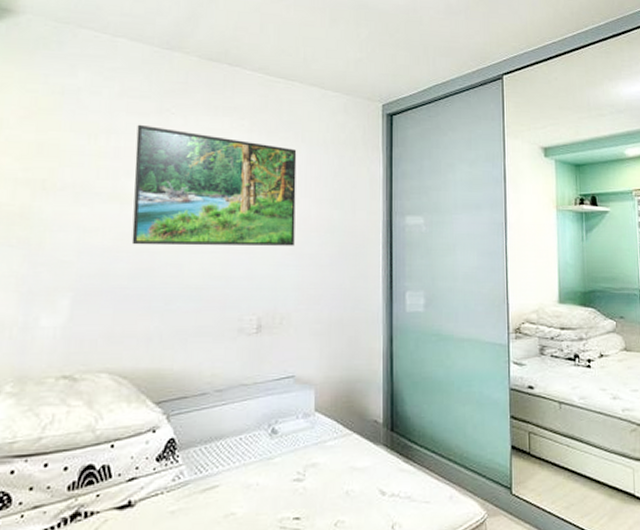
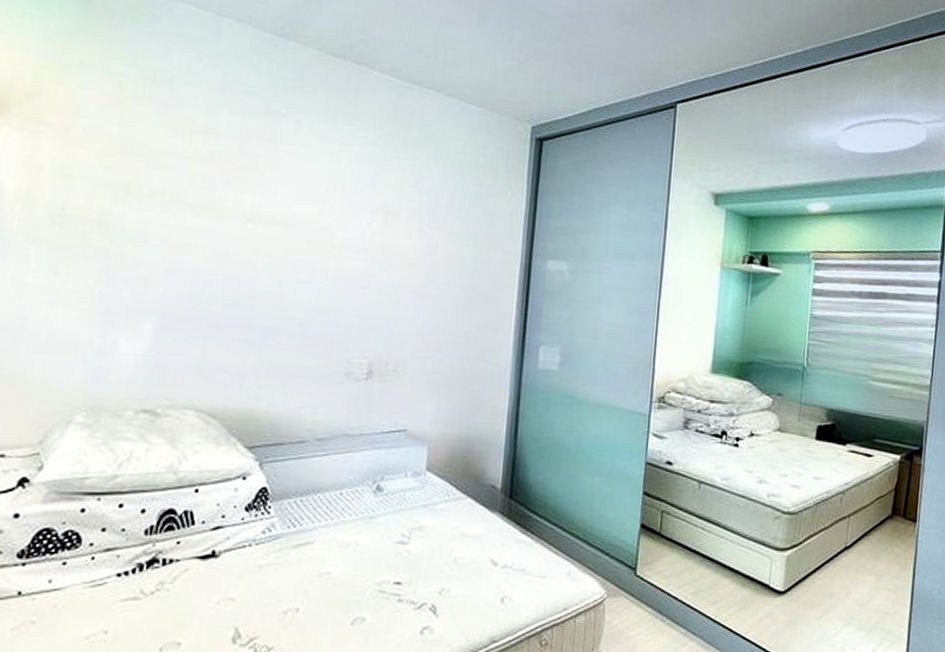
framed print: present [131,124,297,246] -> none [228,125,427,284]

